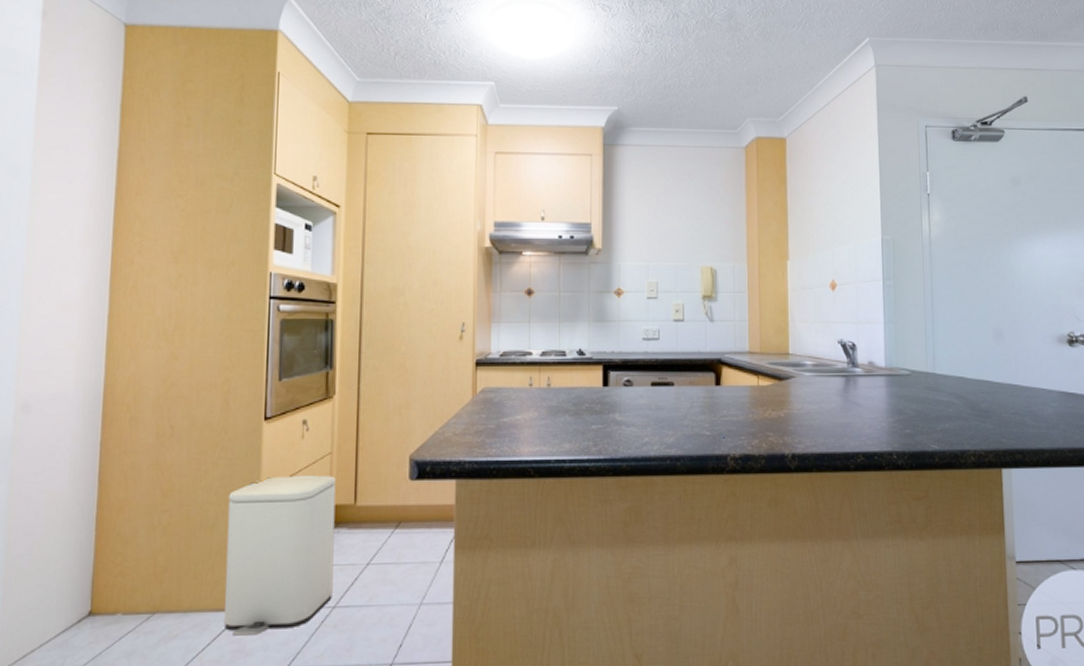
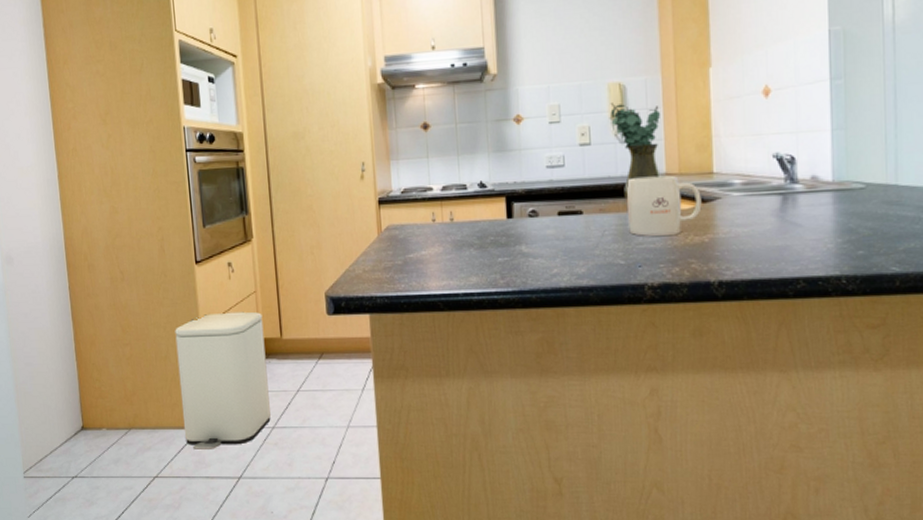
vase: none [702,284,745,377] -> present [610,103,661,203]
mug: none [713,354,779,411] -> present [626,175,702,238]

